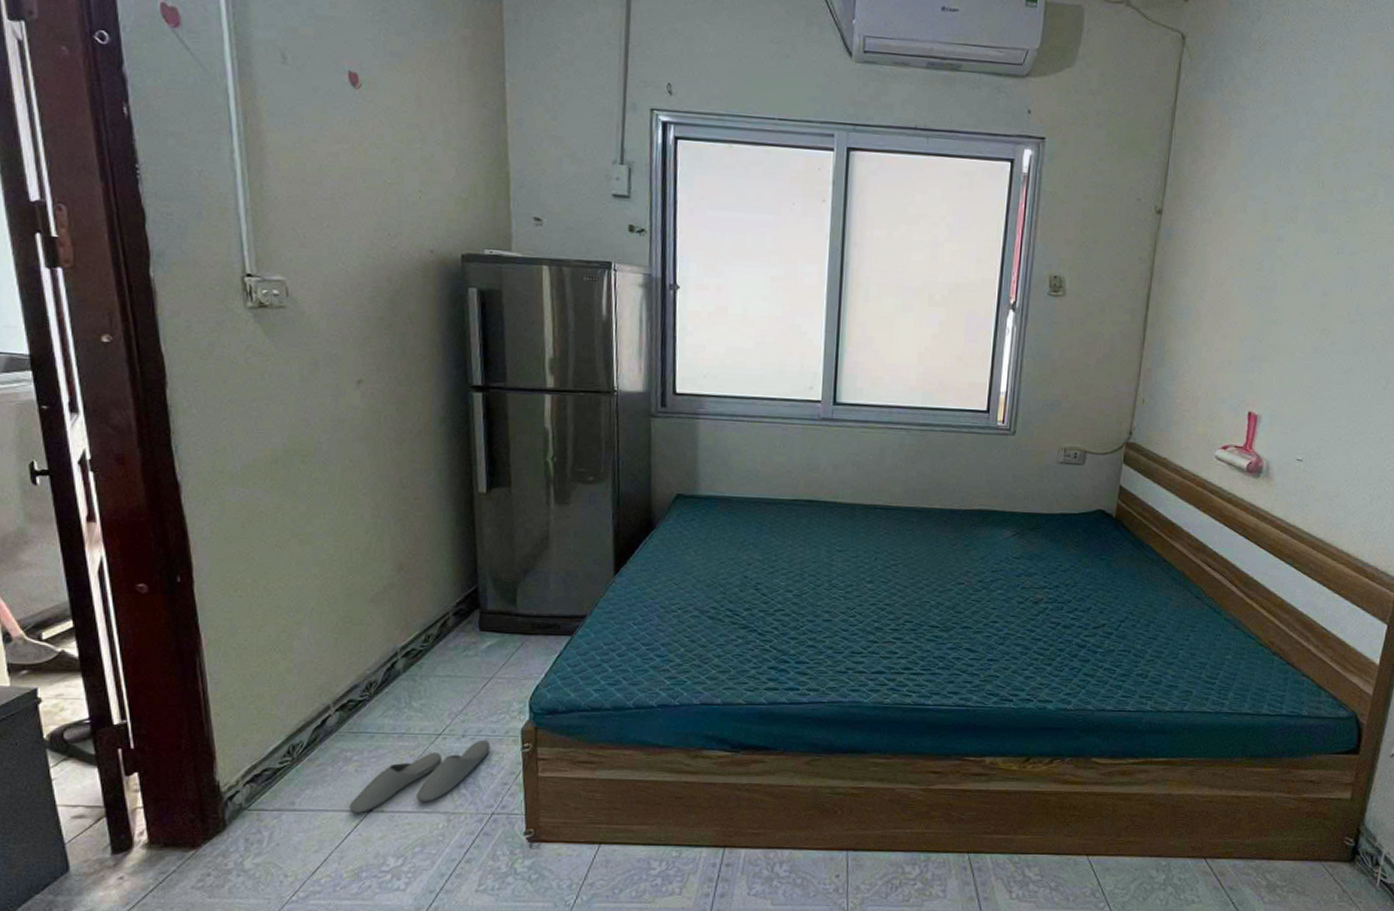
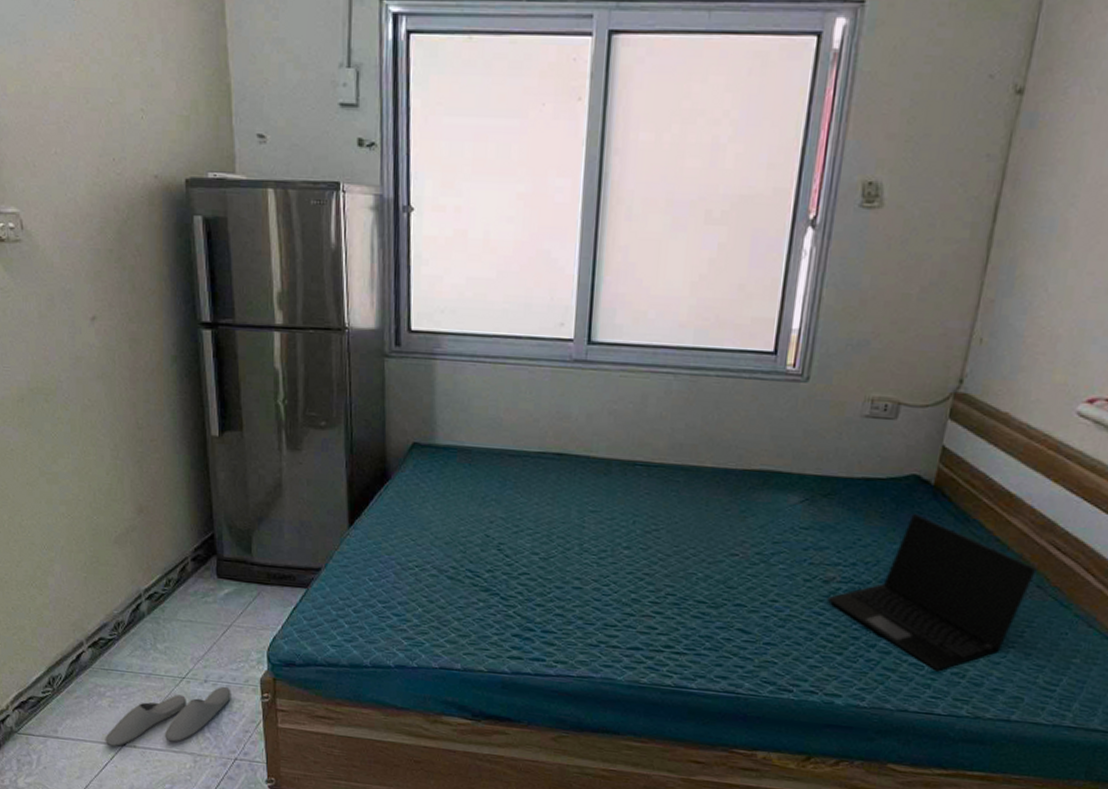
laptop: none [1037,541,1195,674] -> present [827,512,1037,672]

